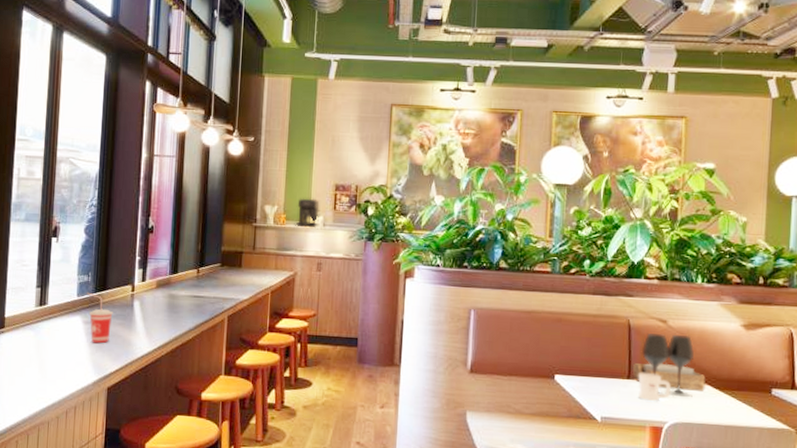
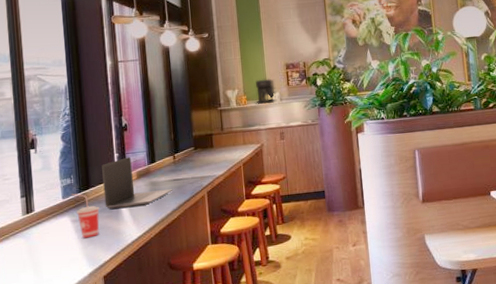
laptop computer: none [119,263,192,319] -> present [102,157,173,210]

